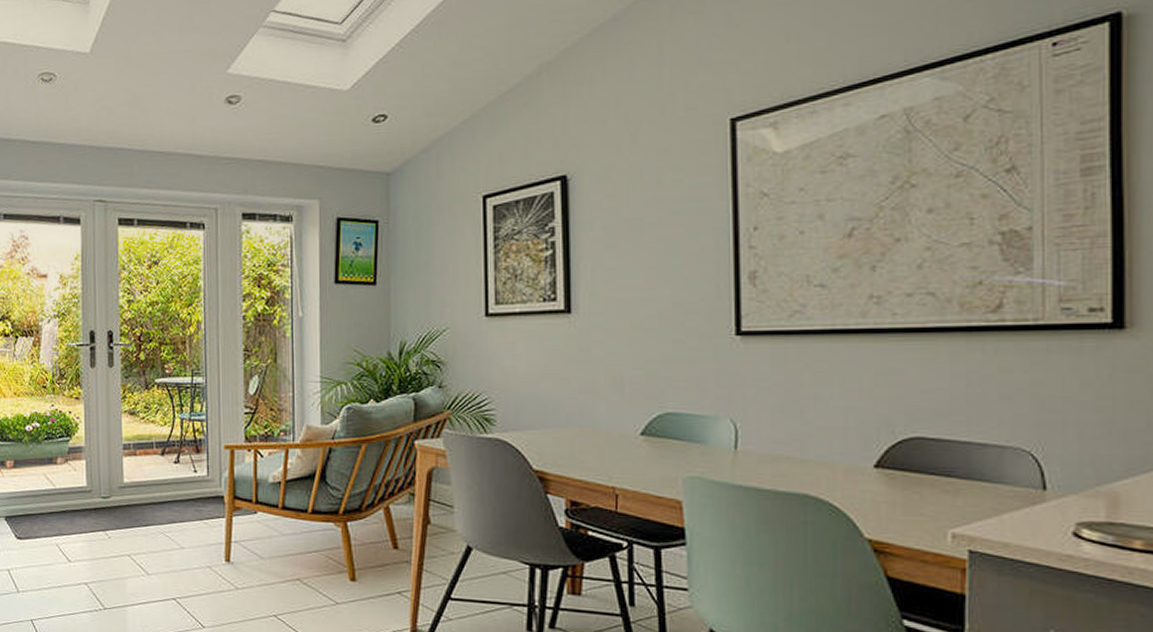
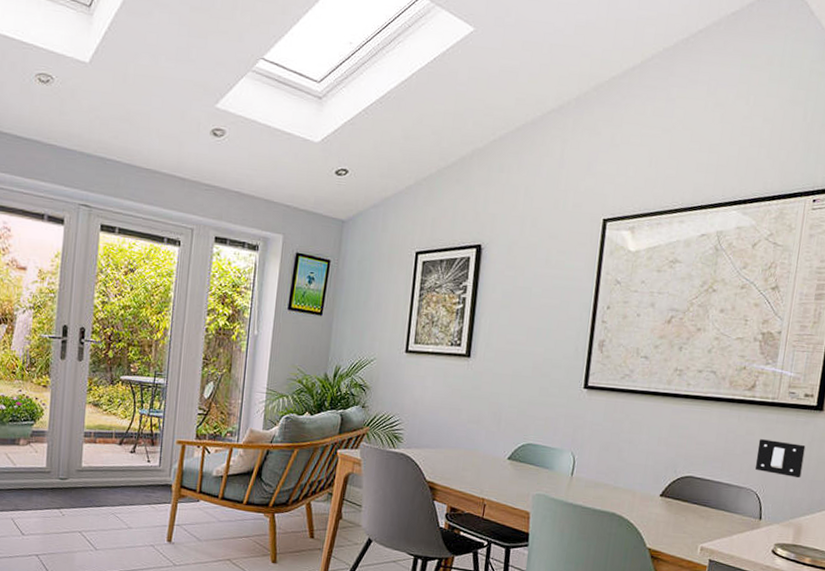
light switch: none [1022,377,1104,428] -> present [754,439,806,478]

